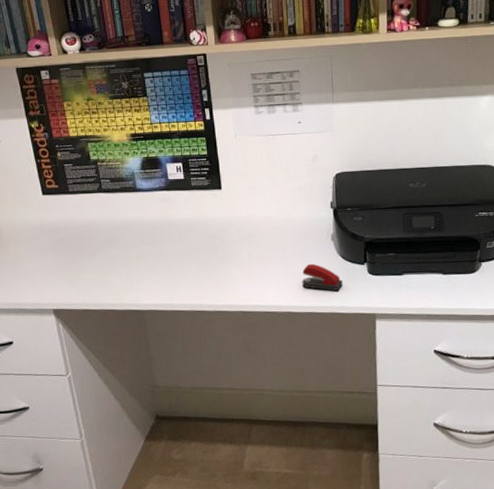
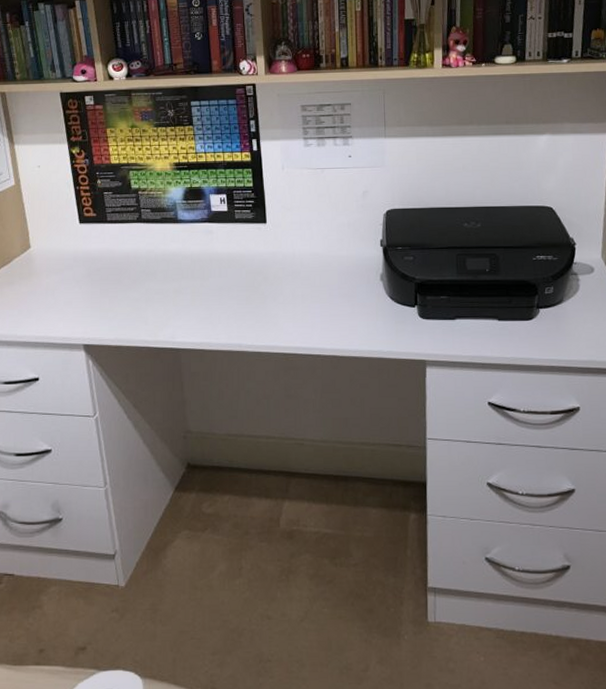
stapler: present [302,263,343,291] -> none [348,304,392,334]

